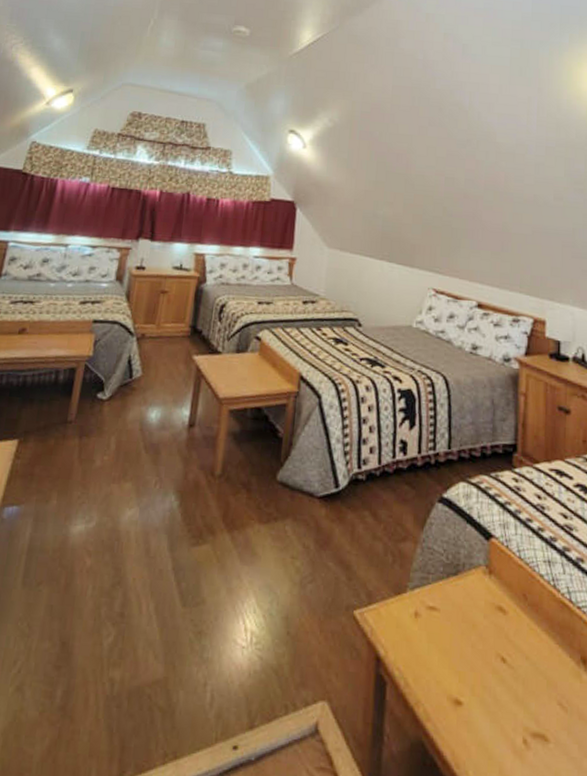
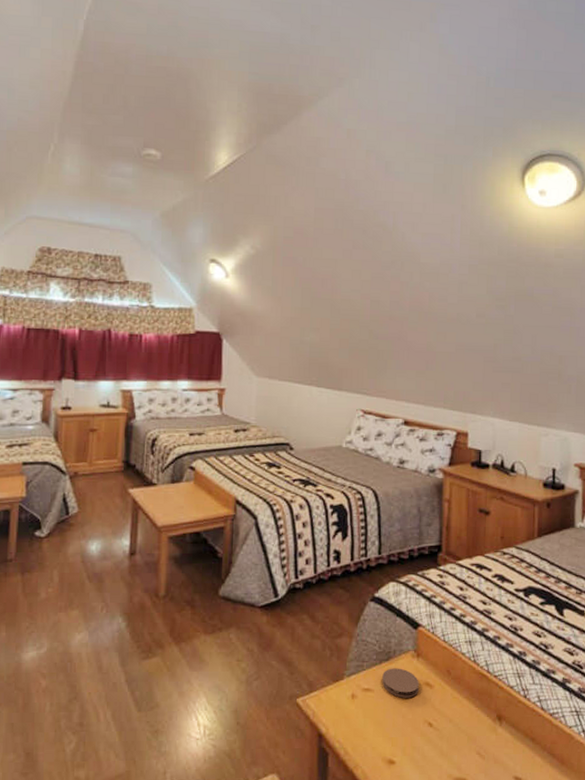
coaster: none [449,584,491,624] -> present [382,668,419,698]

